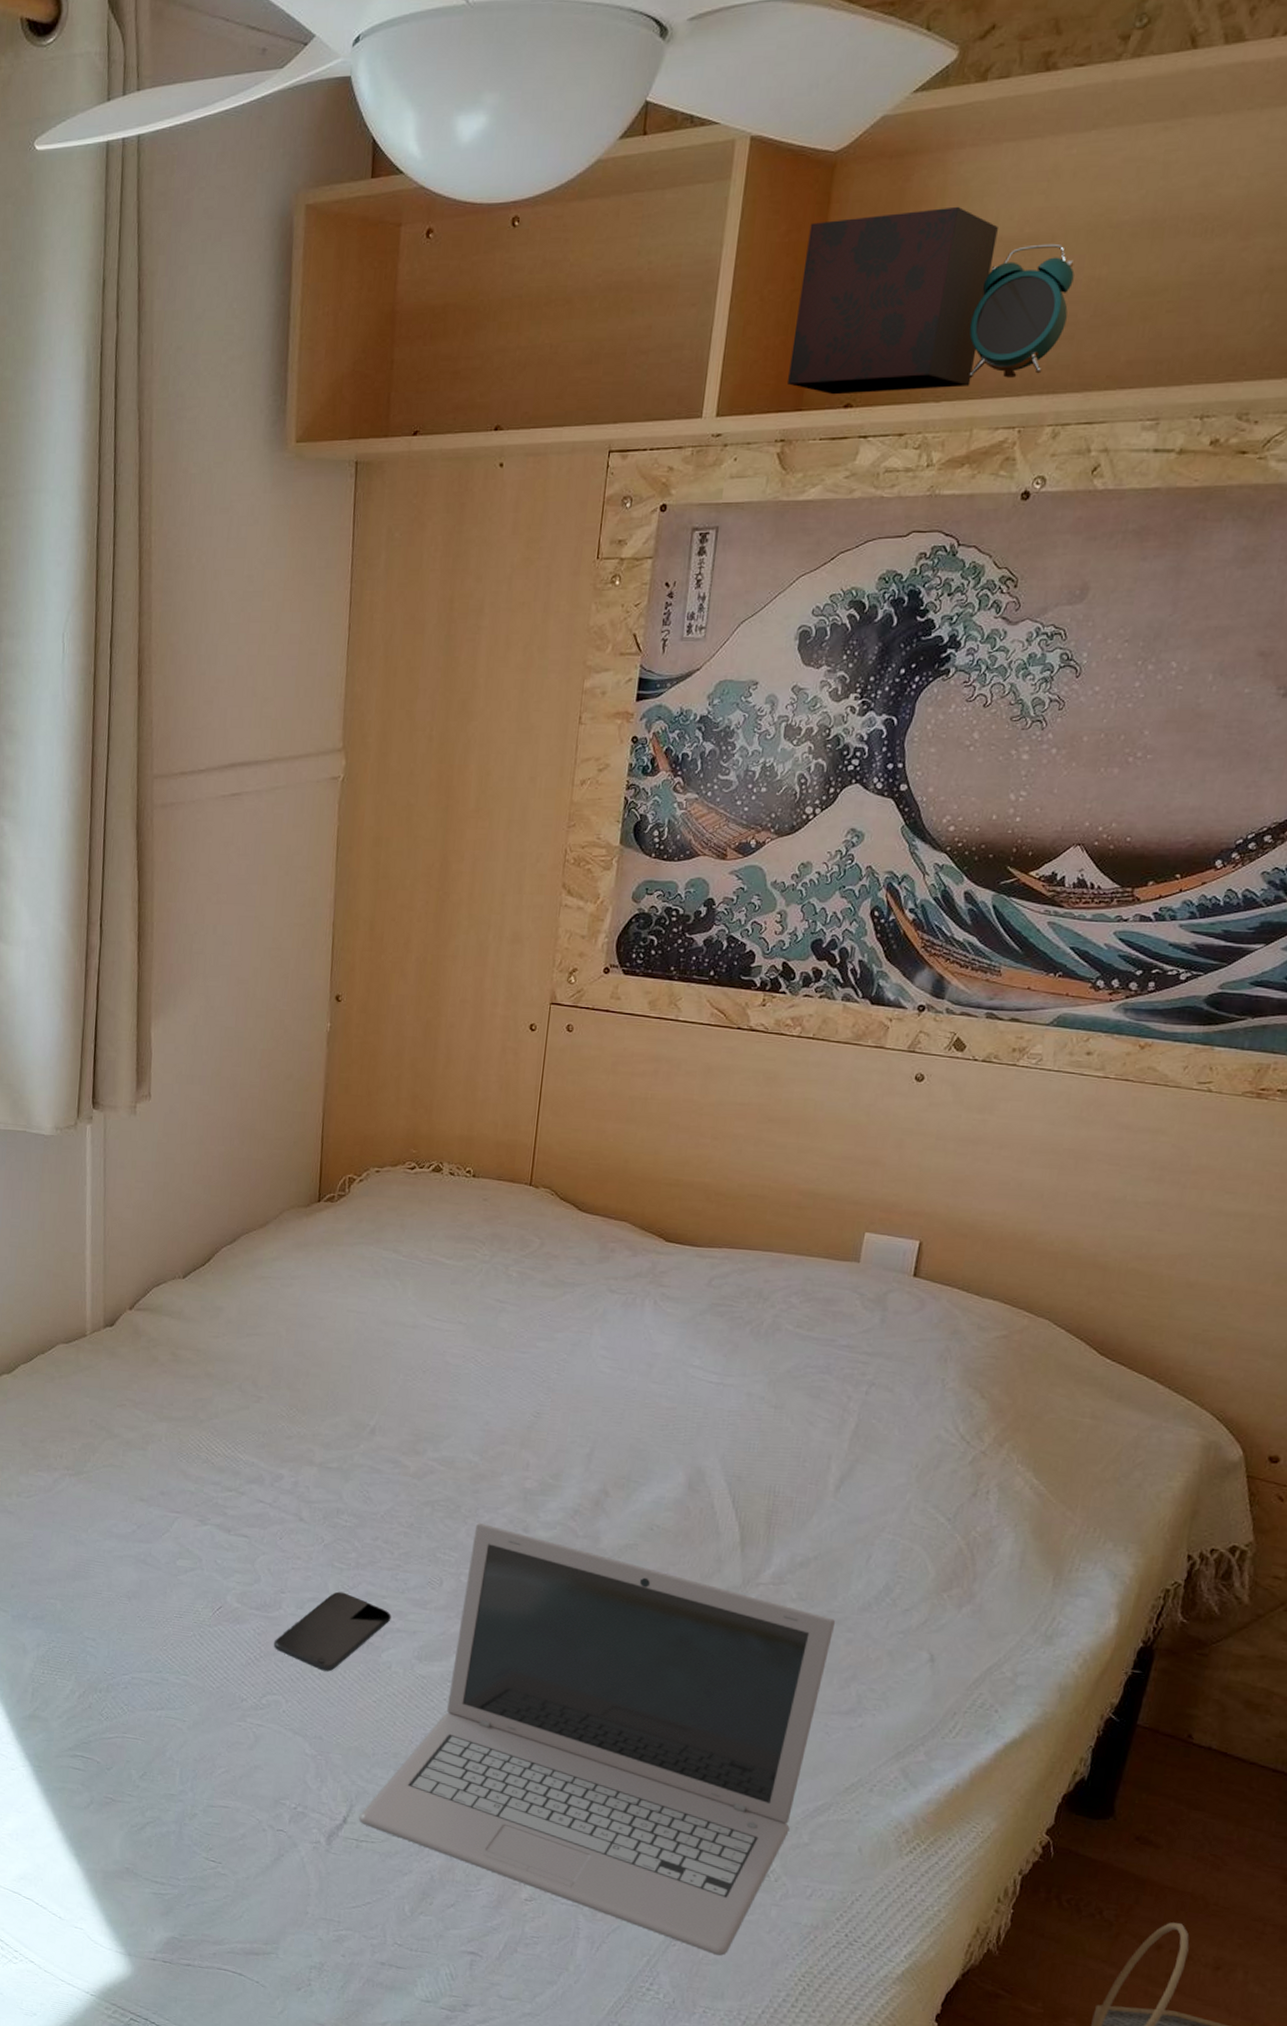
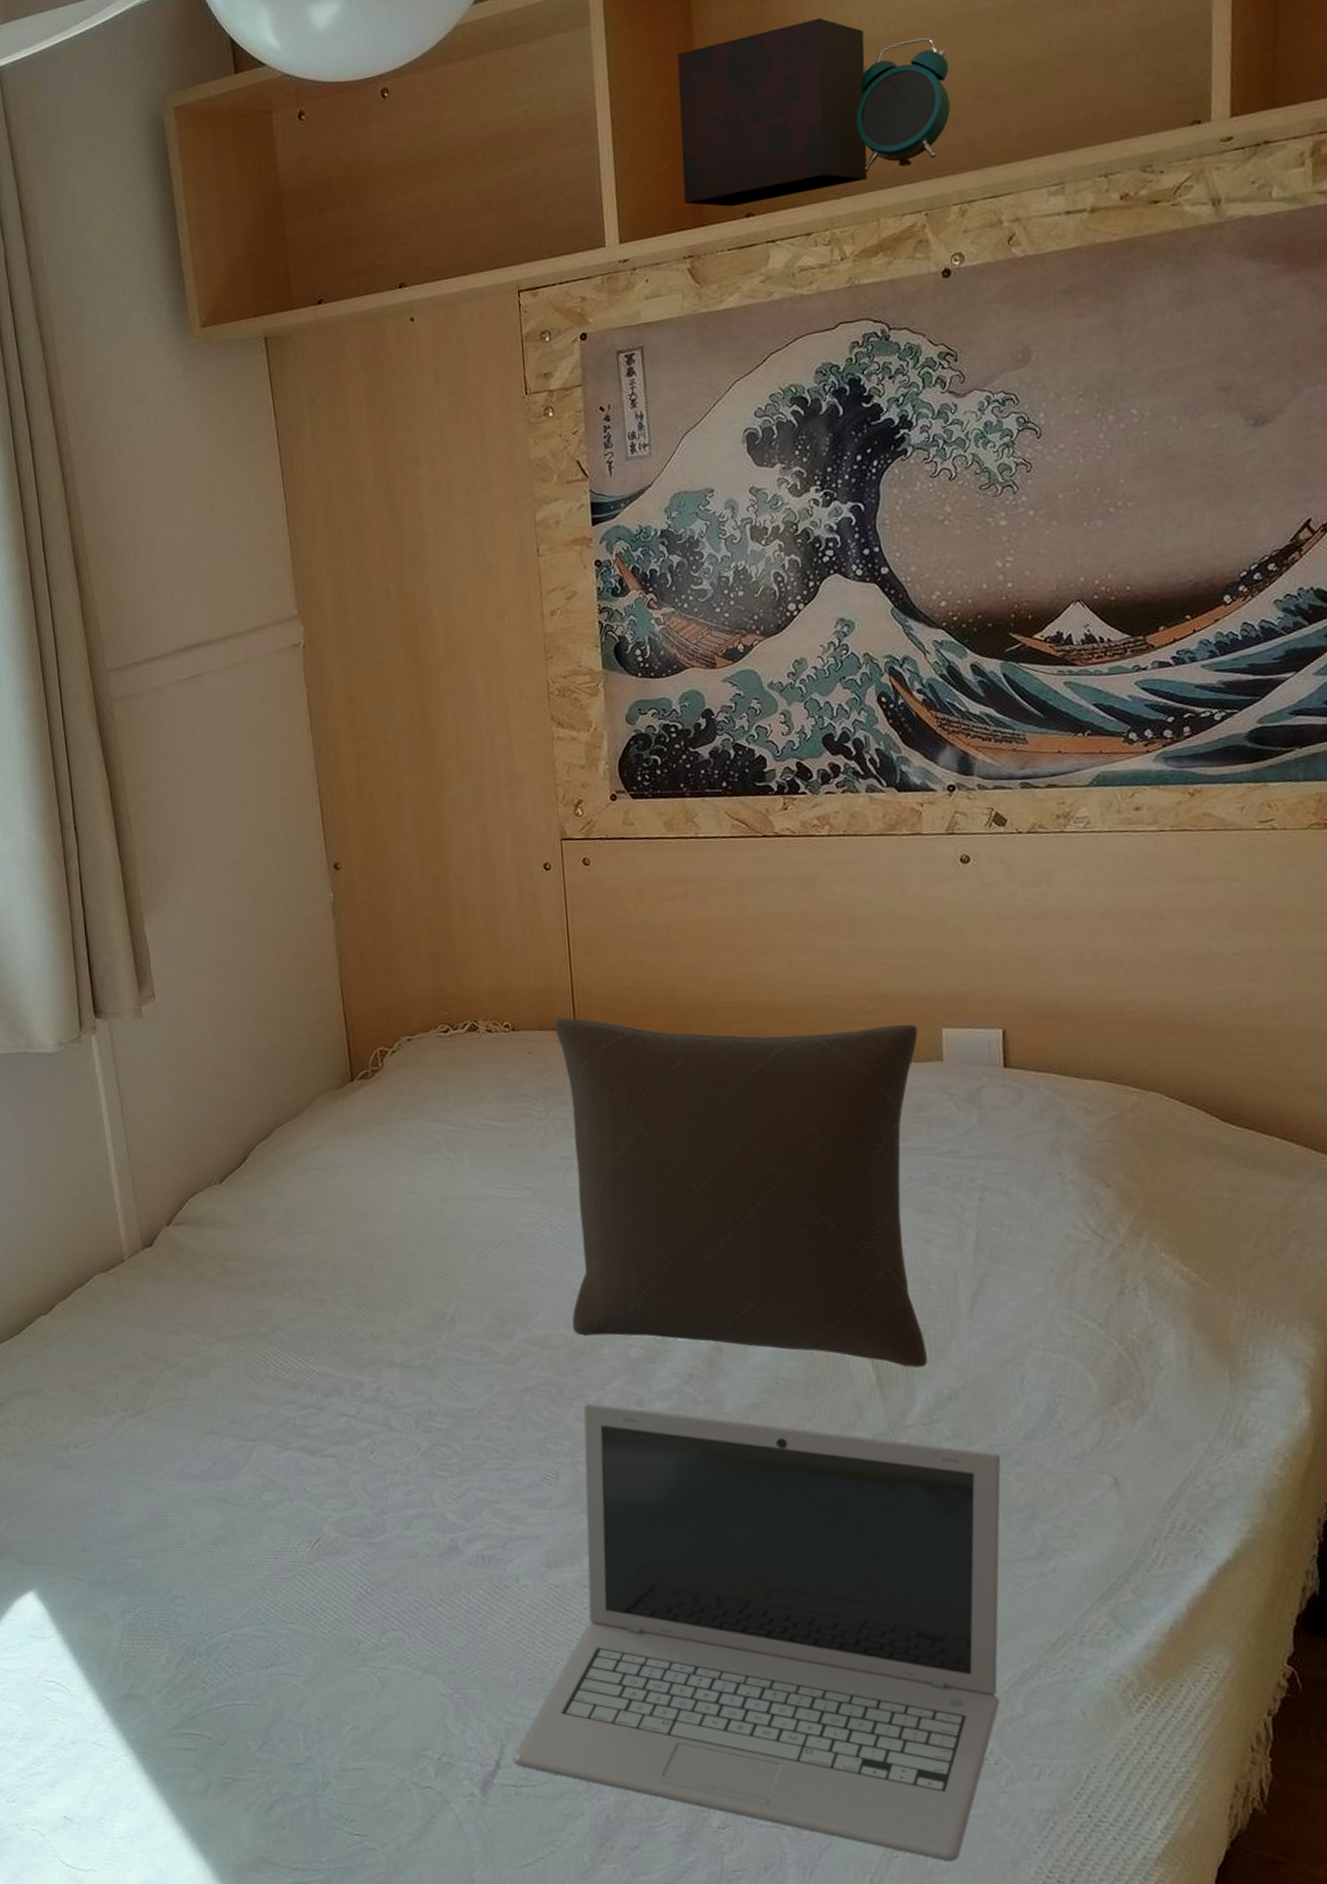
smartphone: present [273,1591,392,1672] -> none [383,1503,509,1596]
pillow: none [479,1171,843,1534] -> present [554,1017,927,1367]

